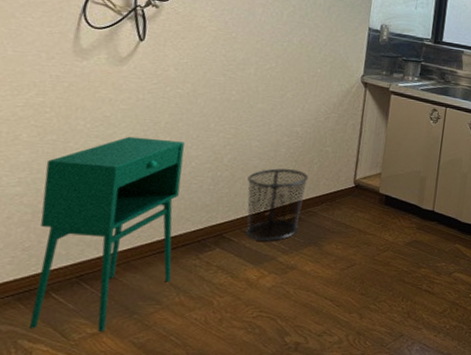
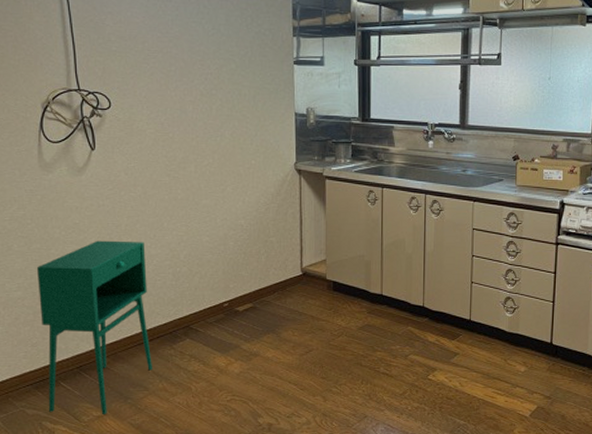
waste bin: present [246,168,309,242] -> none [203,261,258,331]

